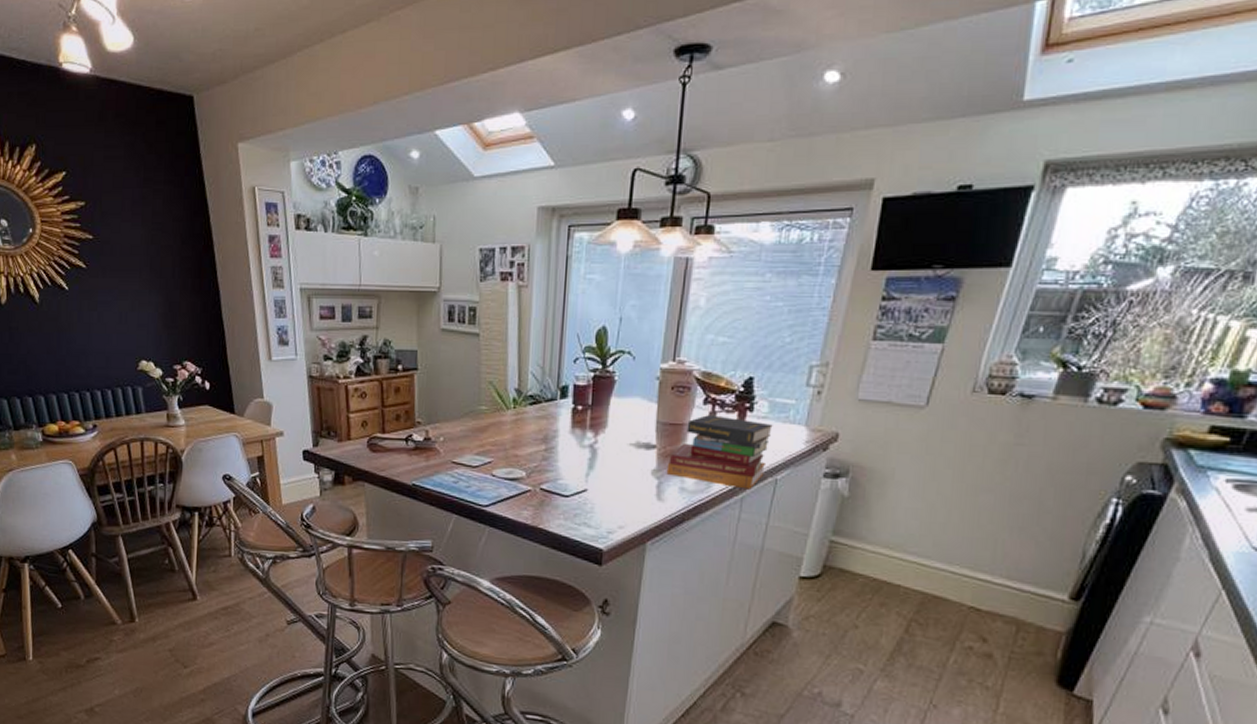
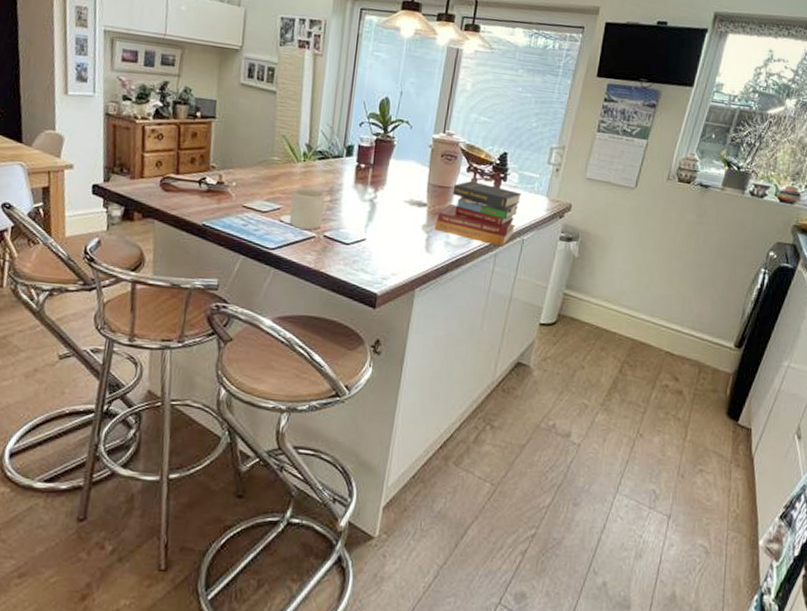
mug: none [502,437,540,483] -> present [289,187,326,230]

